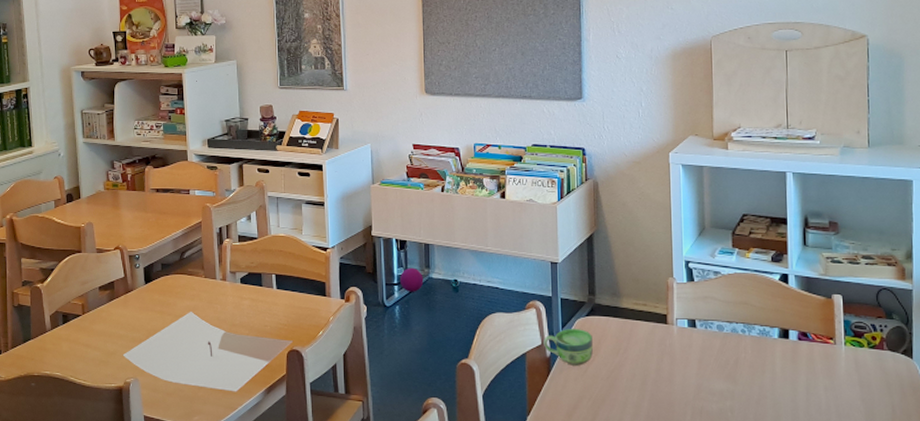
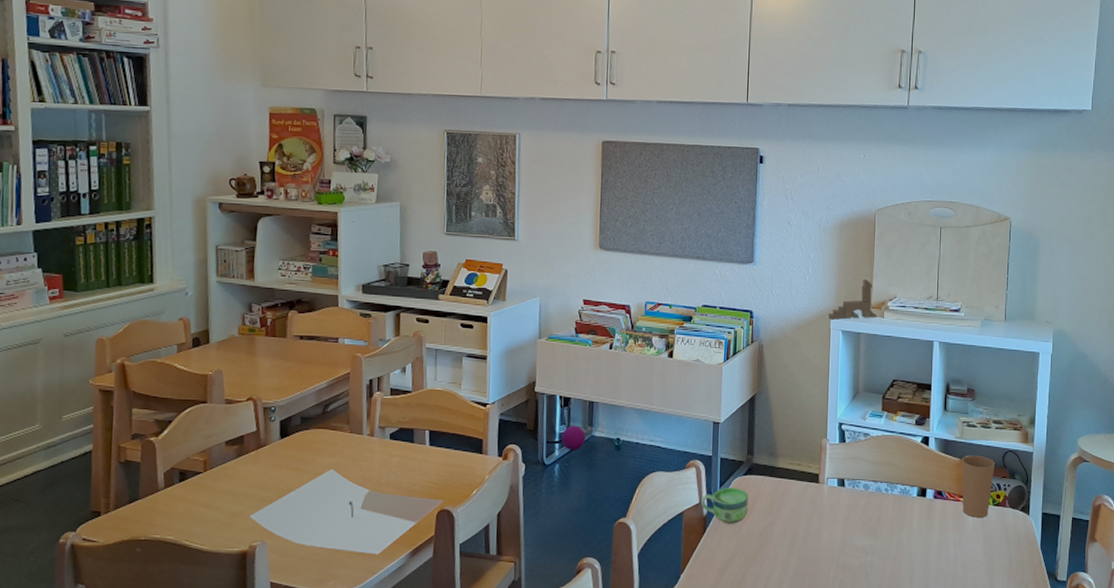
wooden toy: none [665,110,720,154] -> present [828,279,877,320]
cup: none [828,293,867,361] -> present [961,455,995,517]

